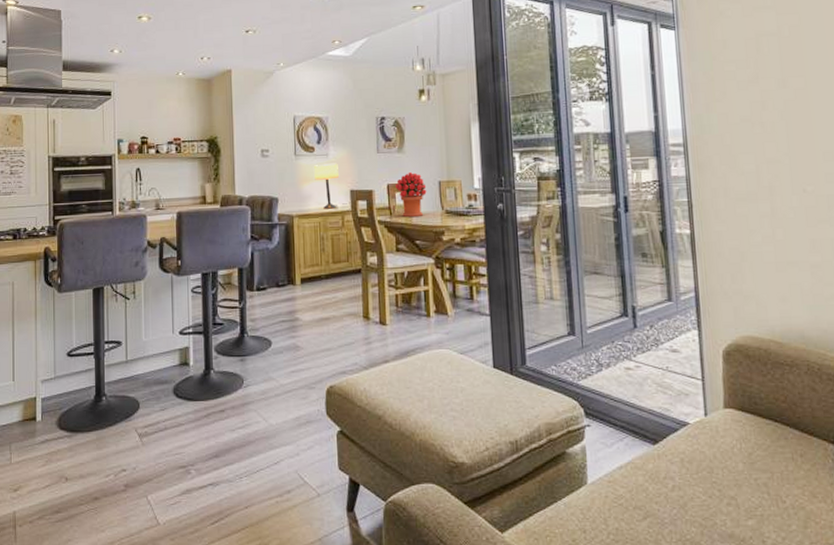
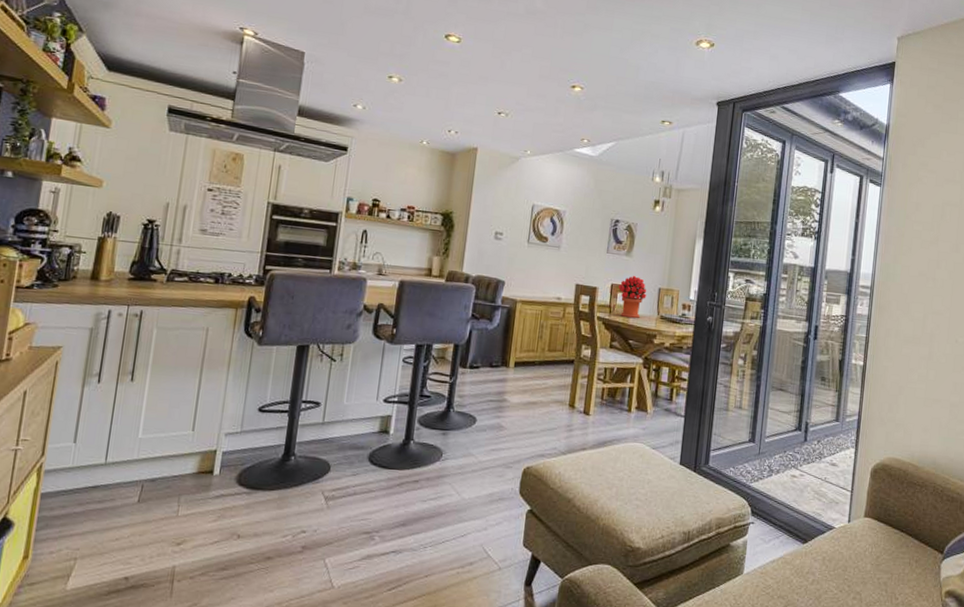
table lamp: present [314,163,340,209] -> none [543,255,568,300]

